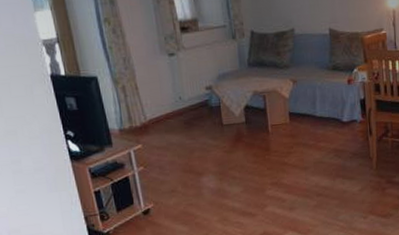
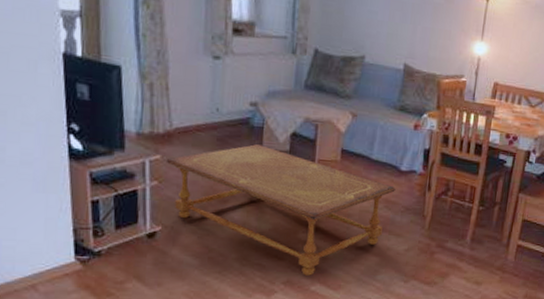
coffee table: none [146,121,341,226] -> present [165,144,396,276]

